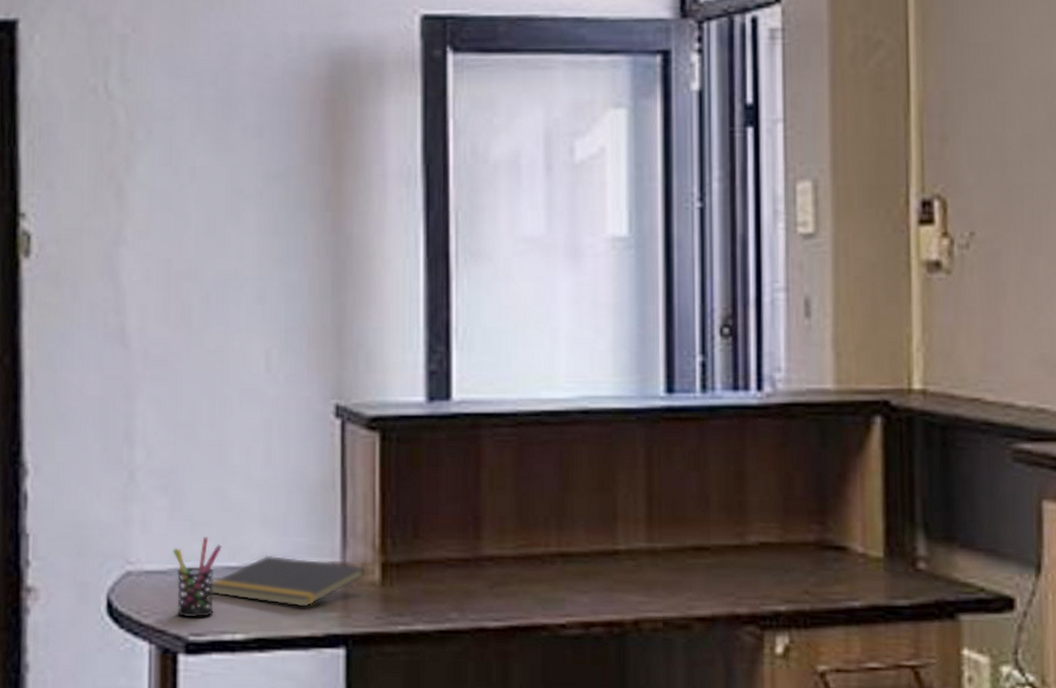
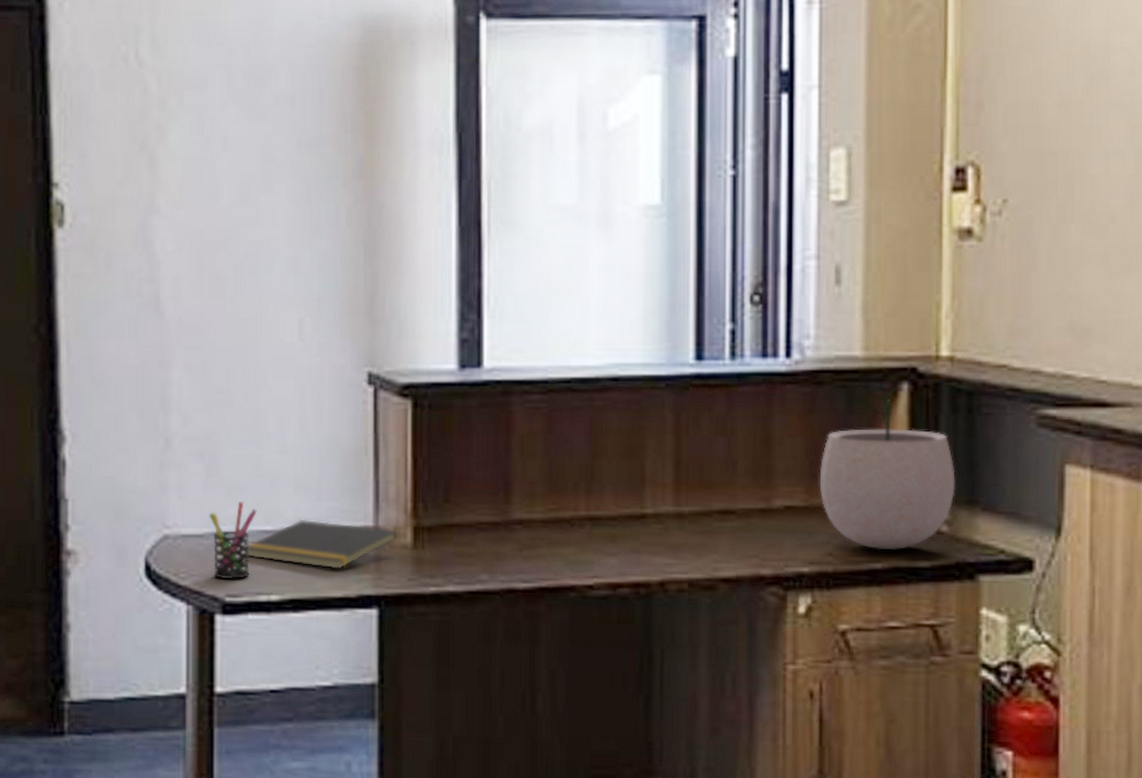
plant pot: none [794,419,932,589] -> present [819,385,956,551]

